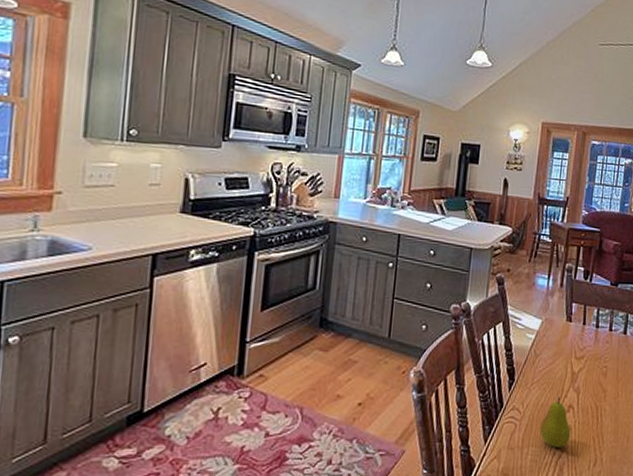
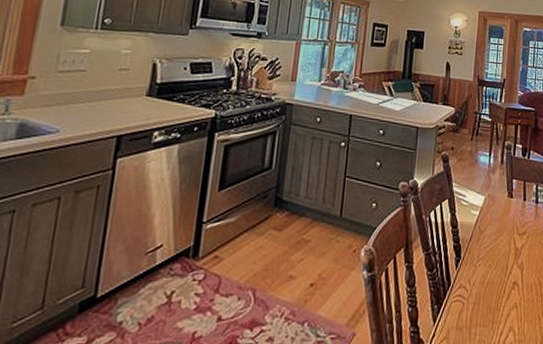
fruit: present [540,397,571,447] -> none [487,273,517,326]

